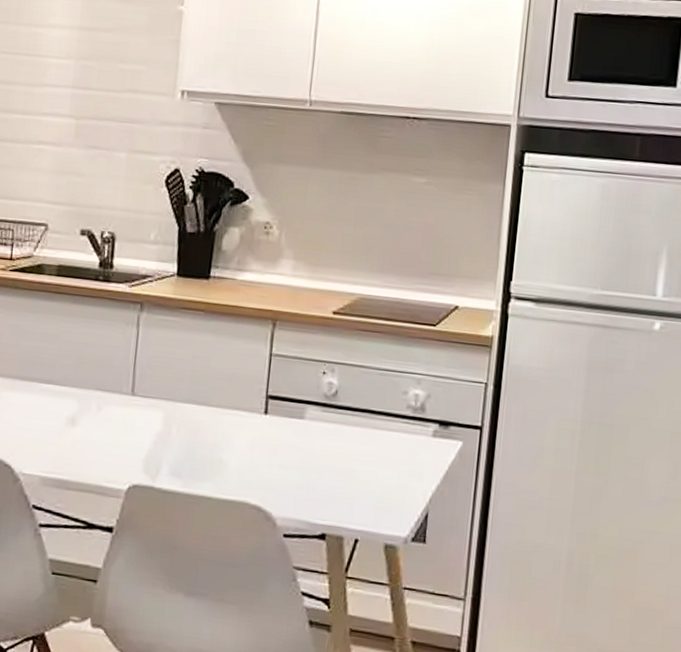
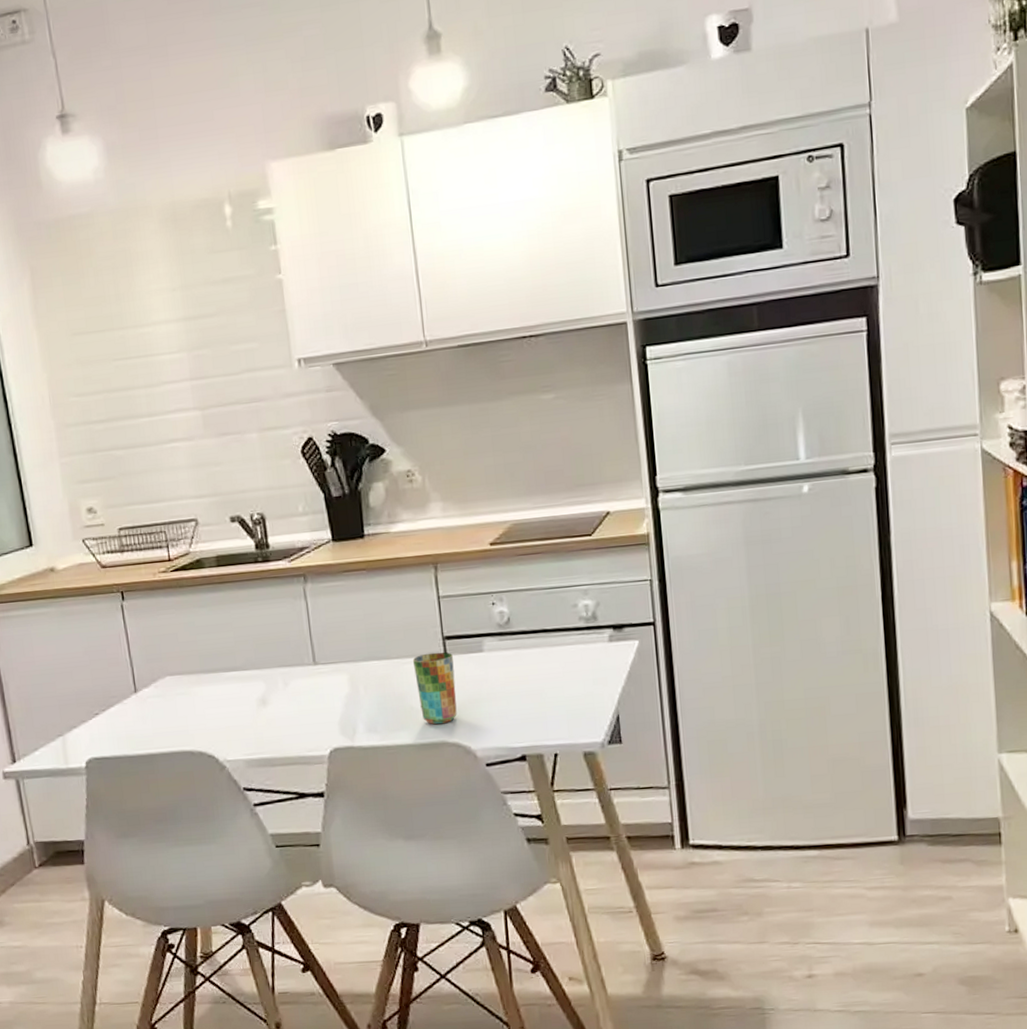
cup: none [229,408,273,484] -> present [412,652,457,725]

